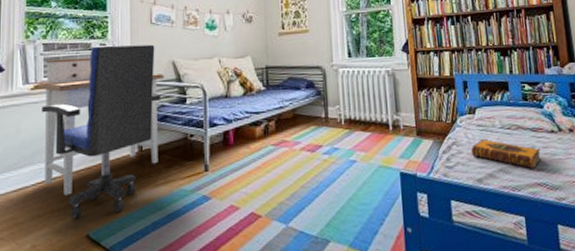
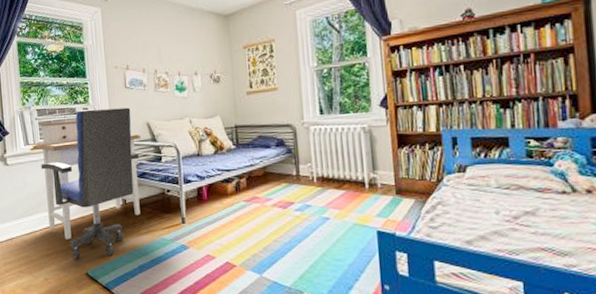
hardback book: present [471,139,541,169] -> none [460,199,548,233]

